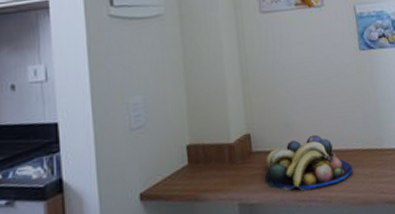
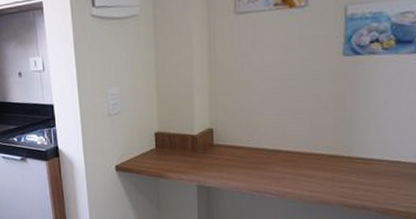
fruit bowl: present [265,134,353,191] -> none [223,135,313,184]

